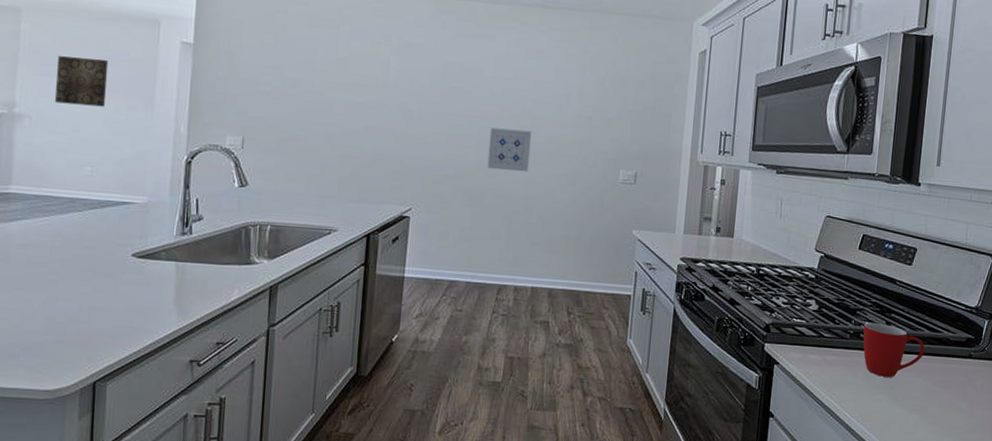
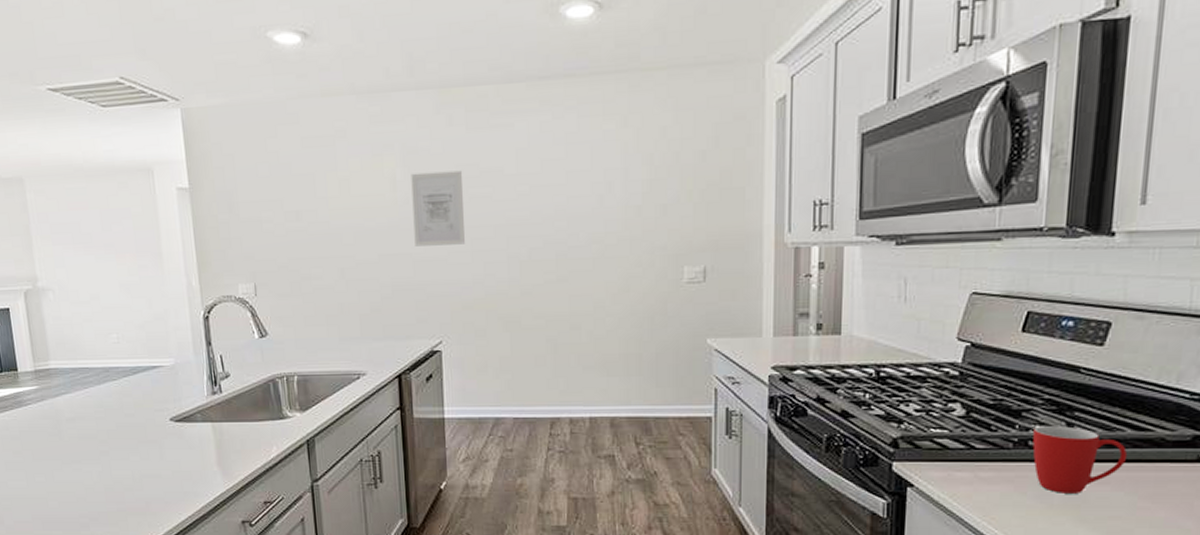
wall art: present [54,56,109,107] -> none [65,219,118,272]
wall art: none [398,62,448,128] -> present [411,170,465,247]
wall art: present [487,127,532,173] -> none [520,233,571,286]

